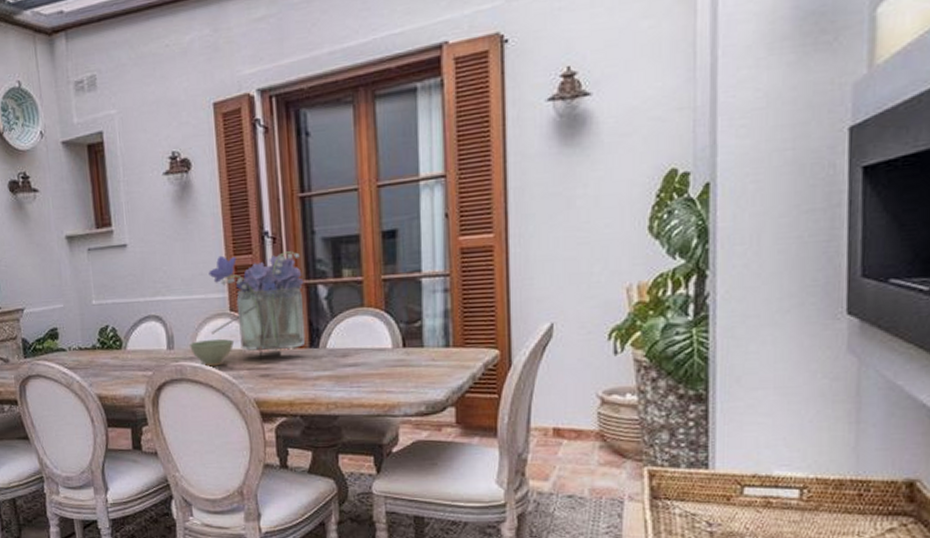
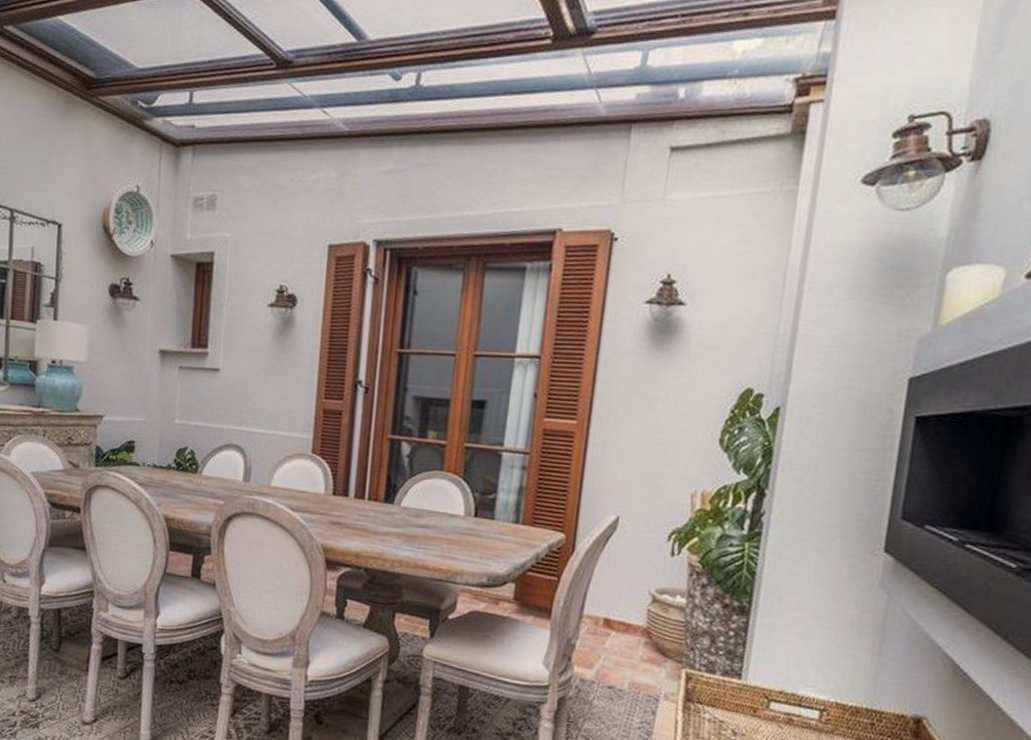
bowl: present [188,339,235,367] -> none [265,477,312,506]
flower bouquet: present [208,251,306,361] -> none [290,396,389,508]

